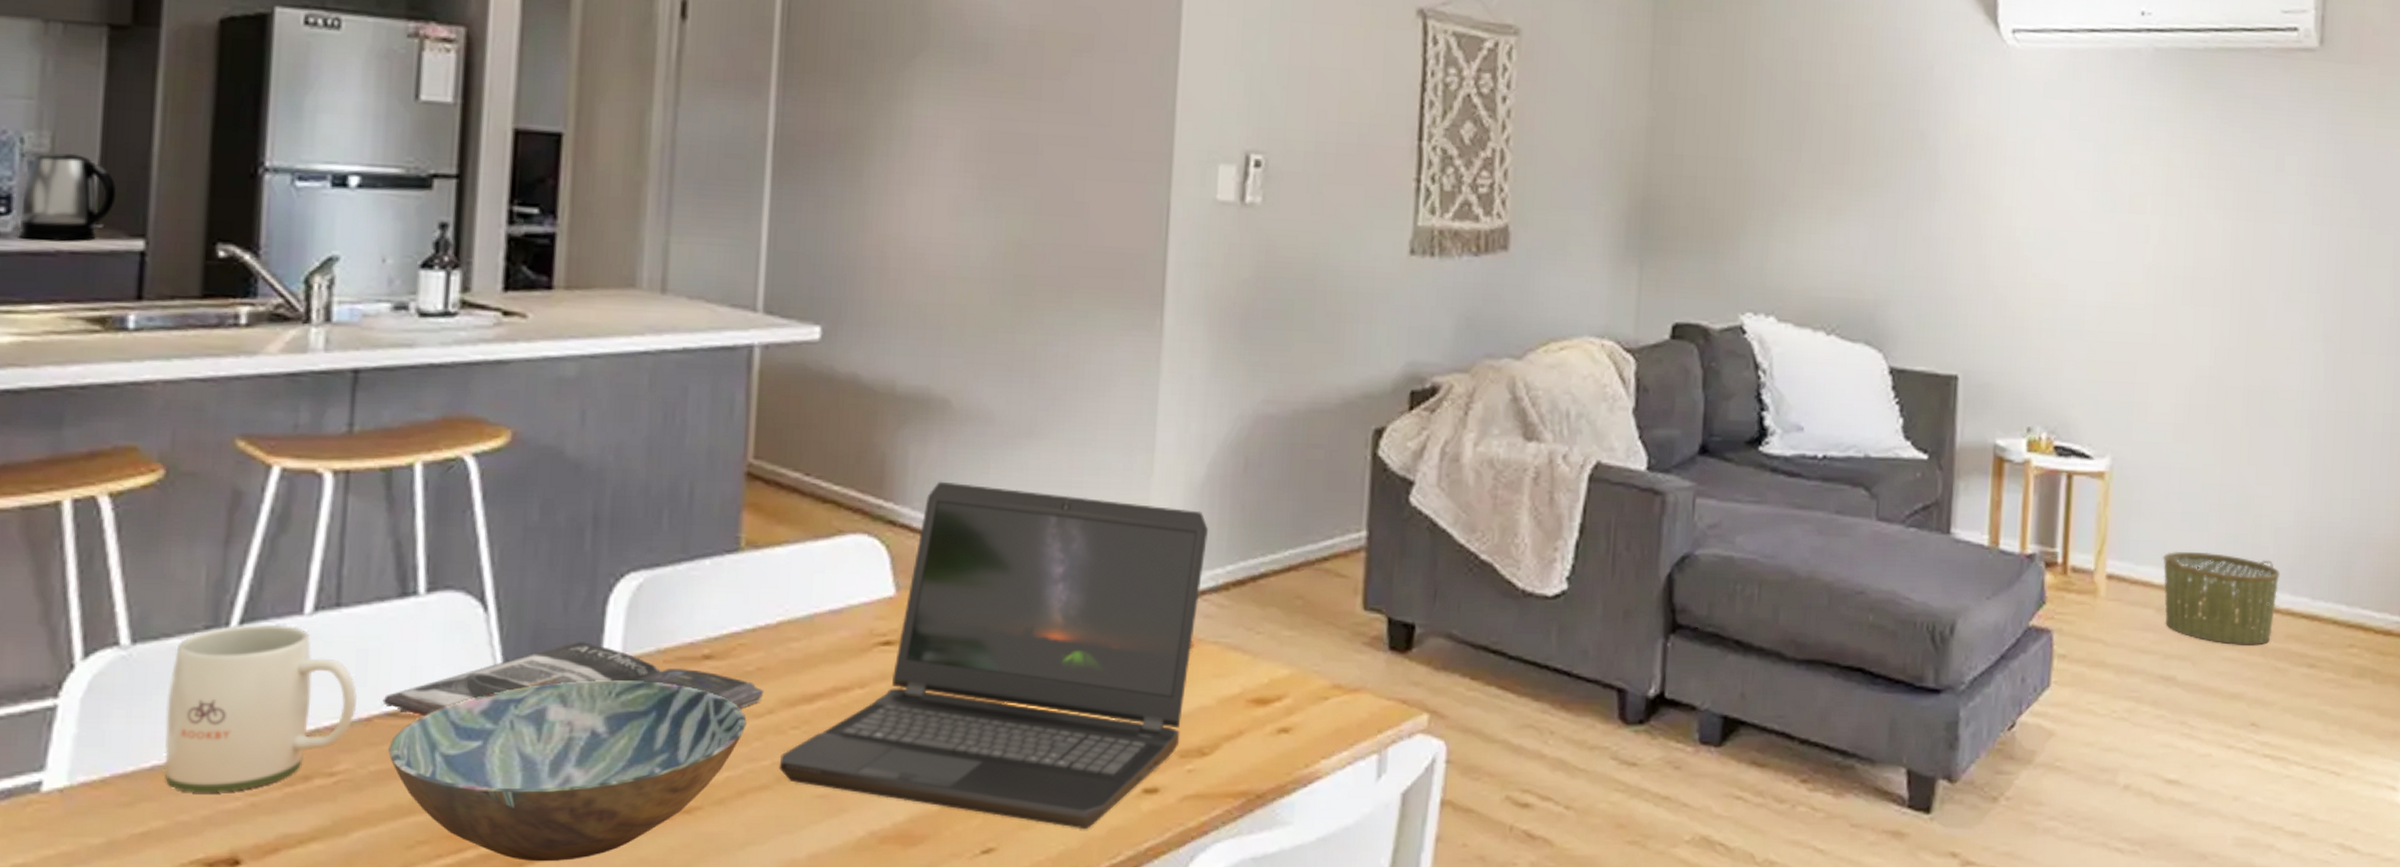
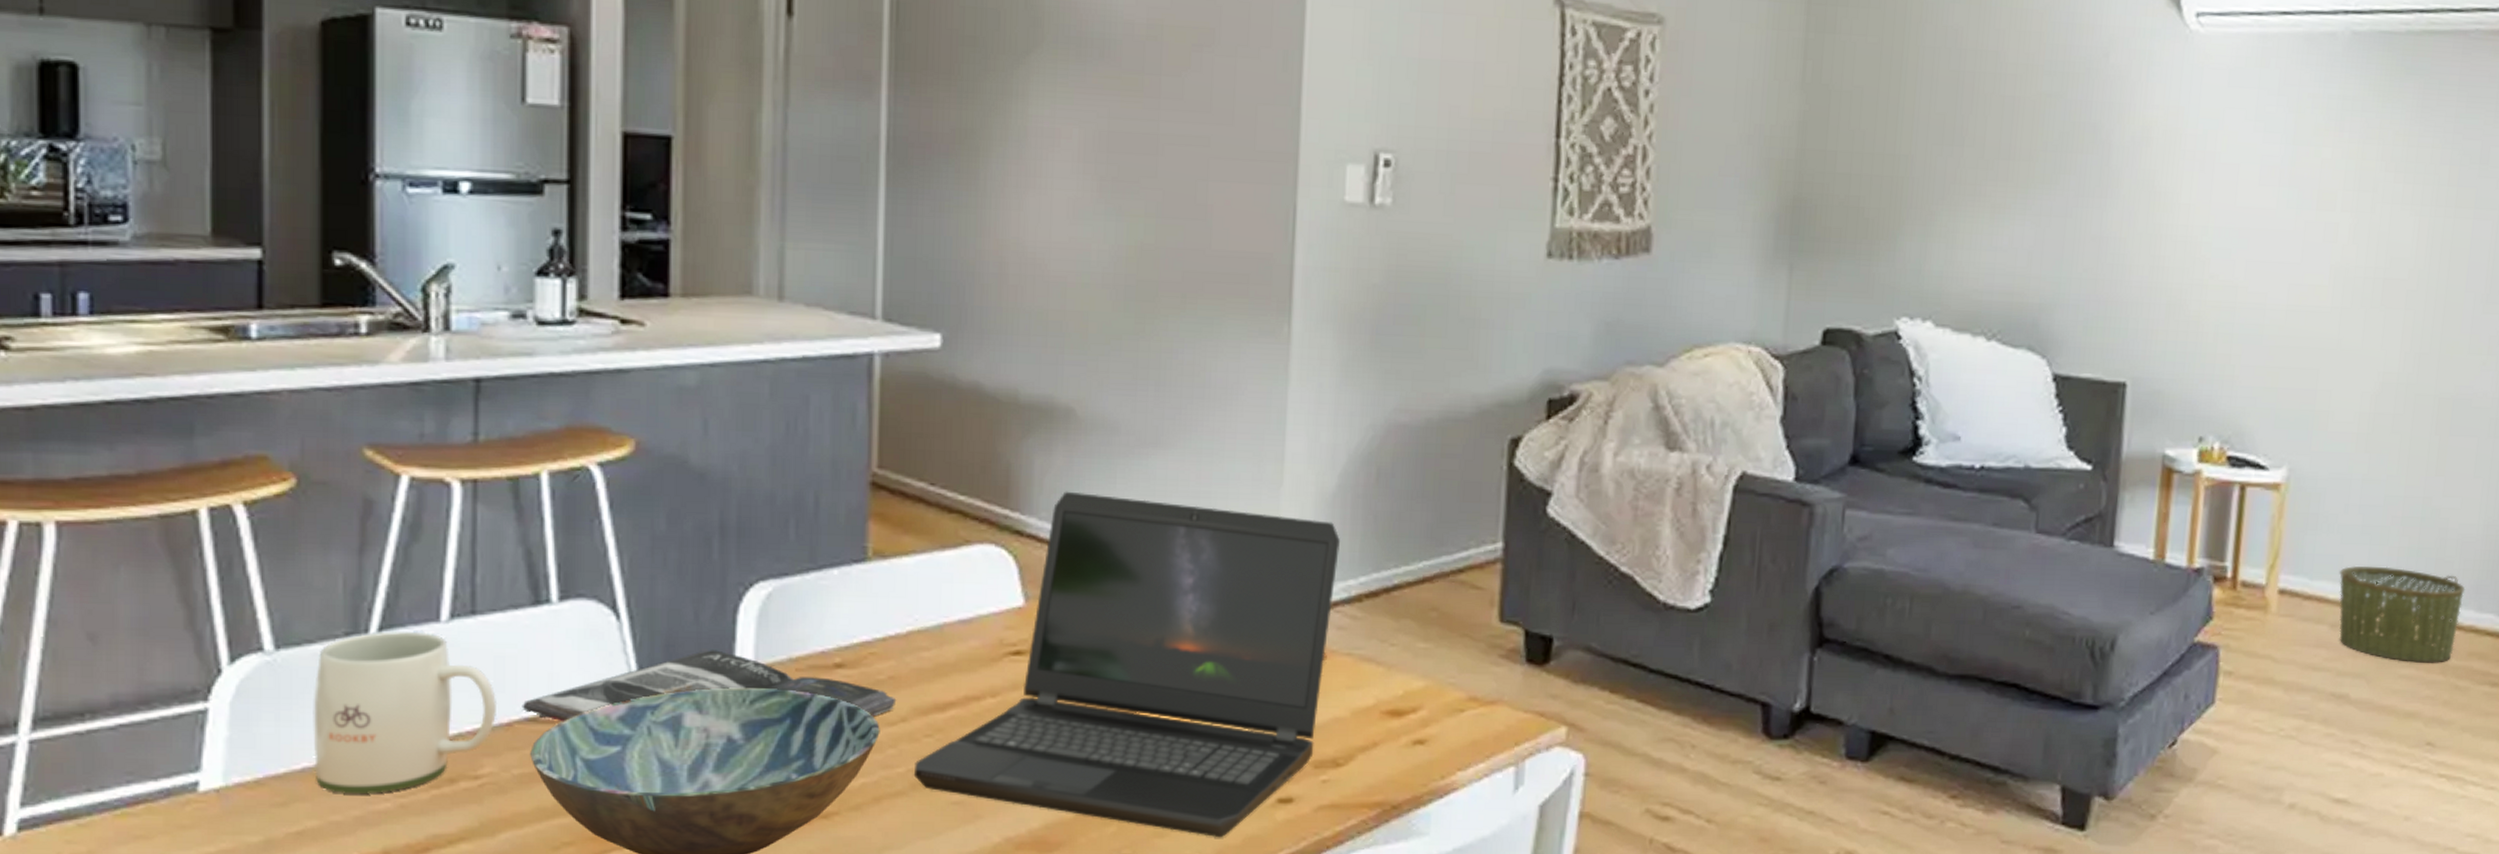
kettle: present [20,153,117,242] -> none [138,160,230,251]

